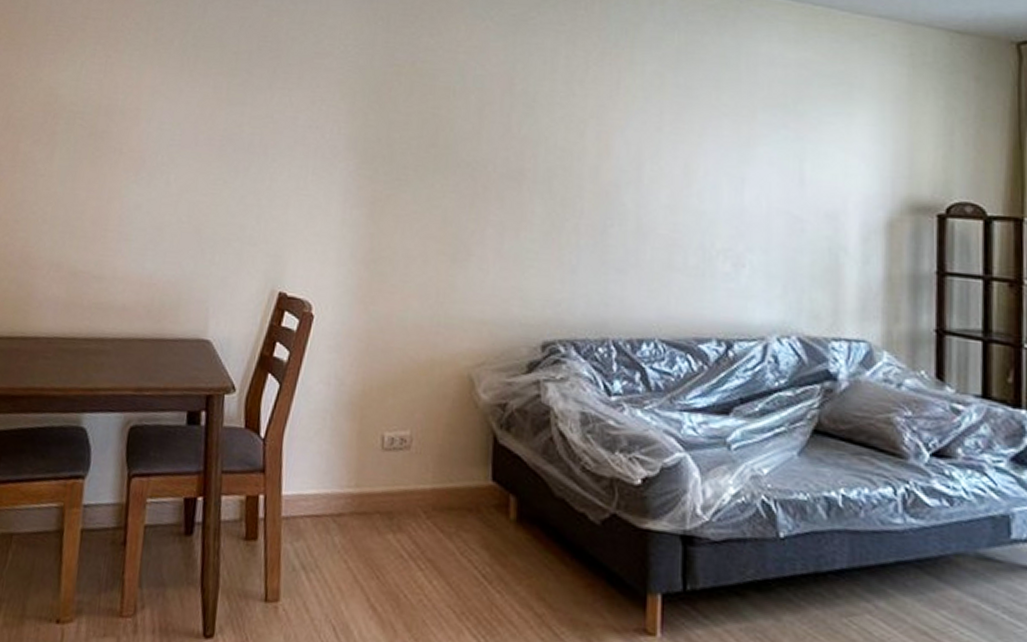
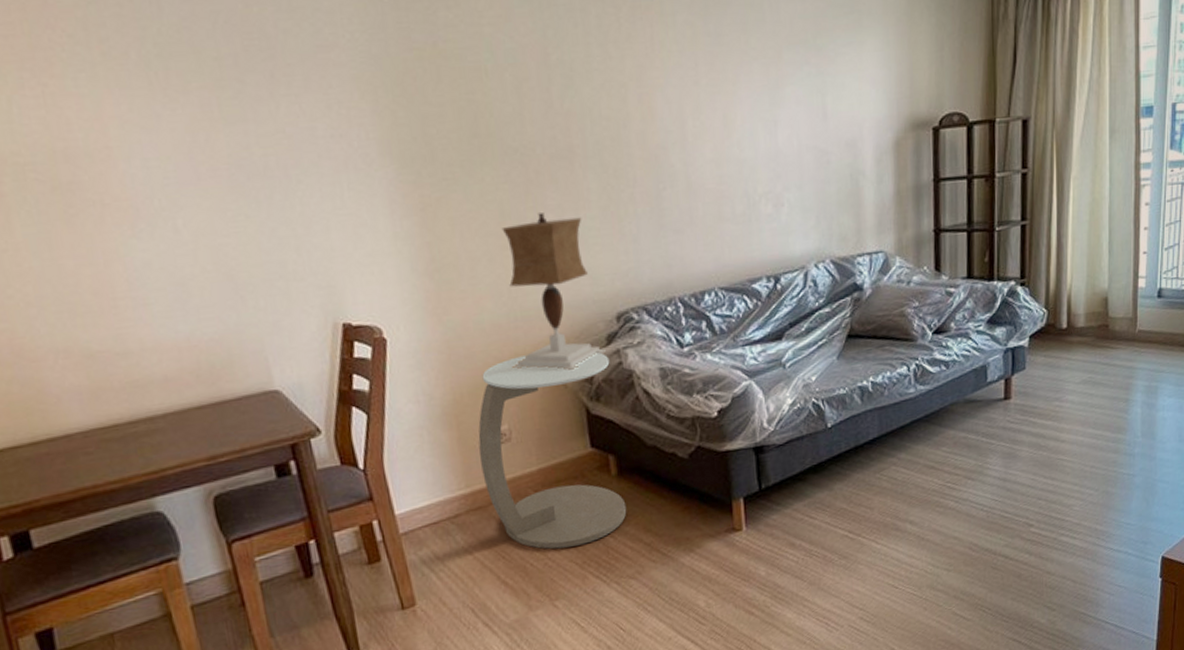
side table: none [374,362,528,592] -> present [478,352,627,549]
table lamp: none [424,226,525,391] -> present [501,213,606,371]

